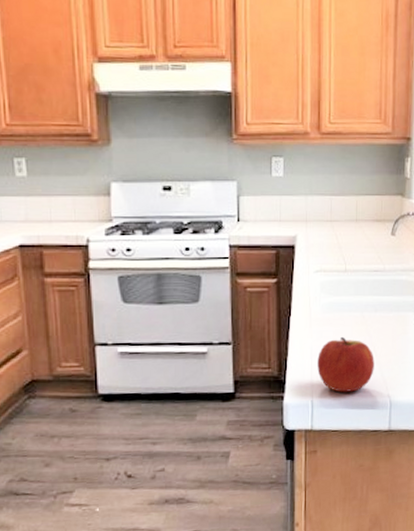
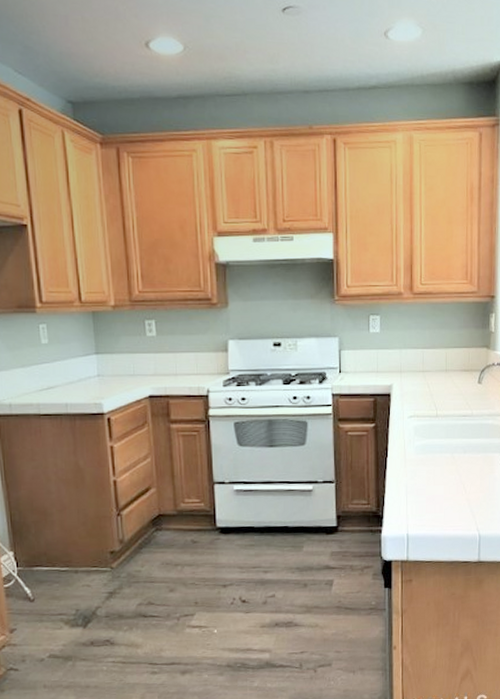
apple: present [317,336,375,392] -> none [412,475,464,526]

